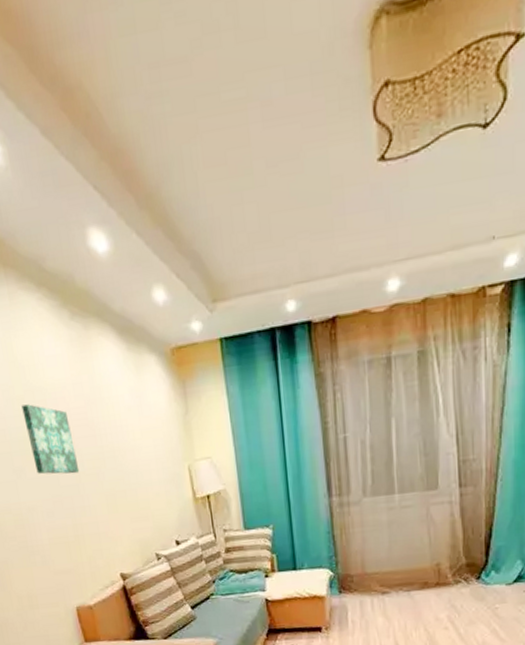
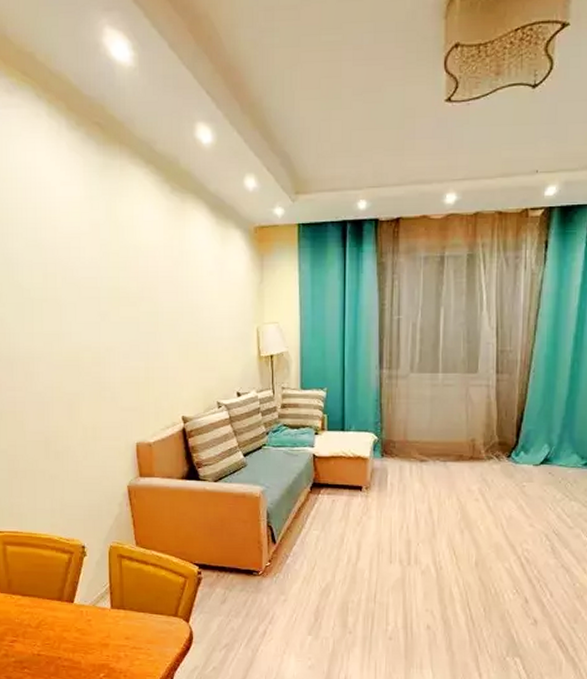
wall art: present [21,404,80,475] -> none [116,259,159,323]

